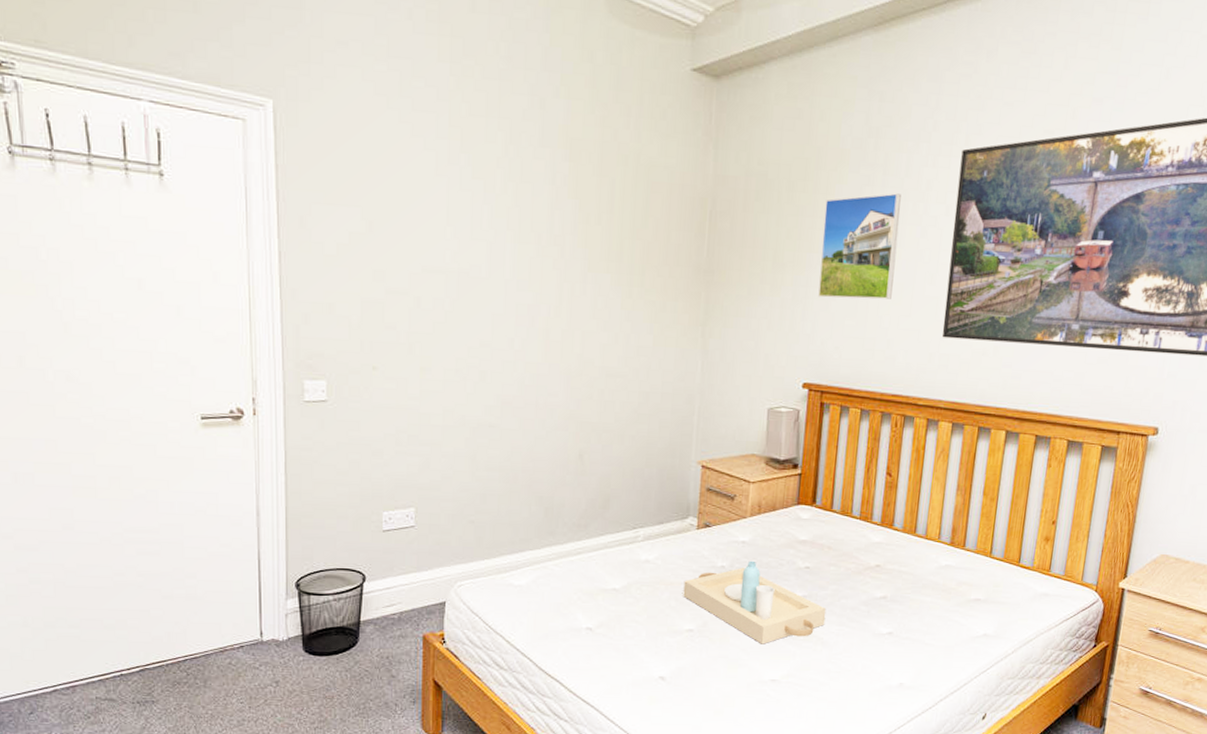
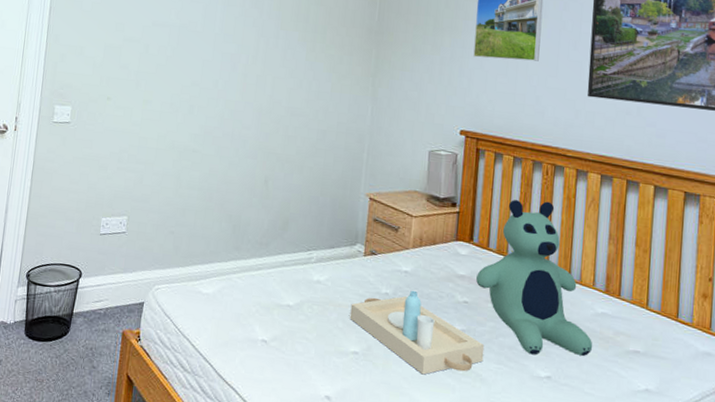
bear: none [818,455,936,613] -> present [476,200,593,356]

